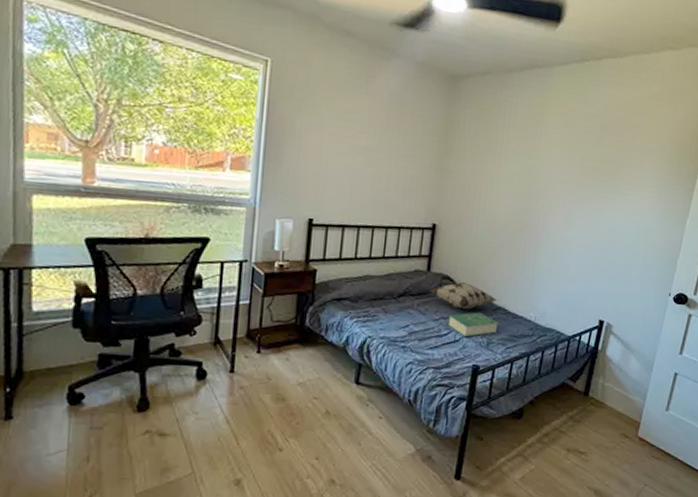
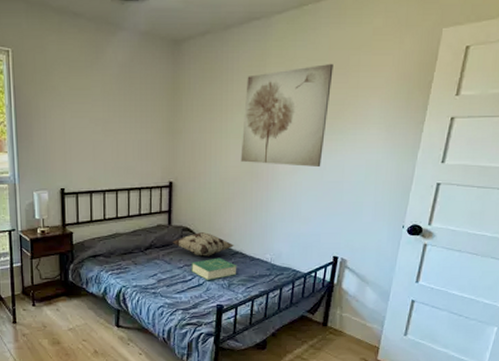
wall art: none [511,121,611,225] -> present [240,64,333,168]

